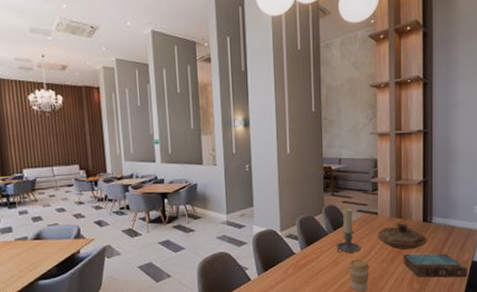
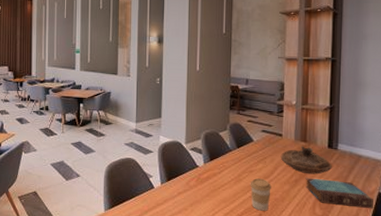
candle holder: present [336,208,361,253] -> none [239,127,264,172]

